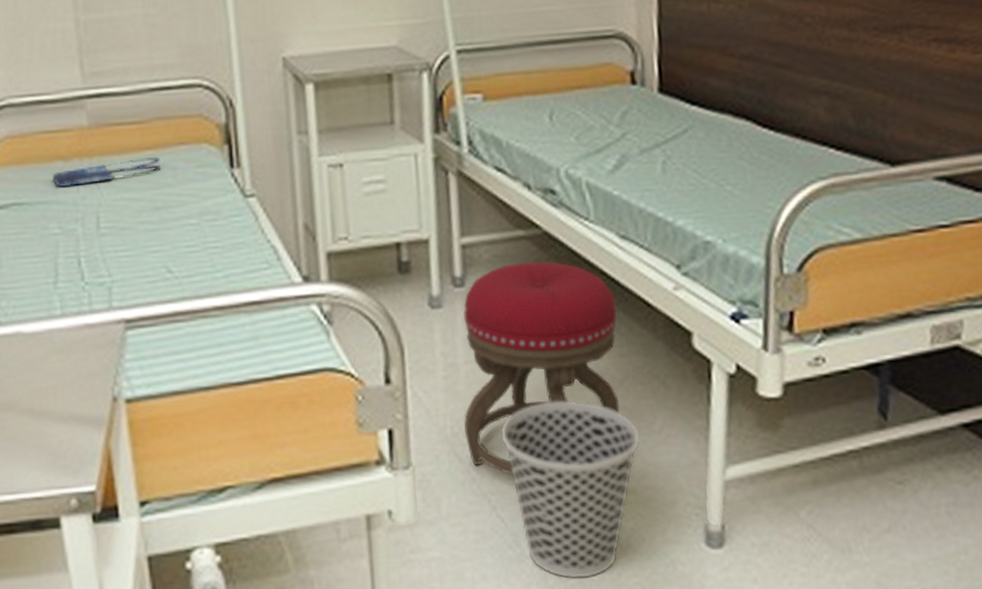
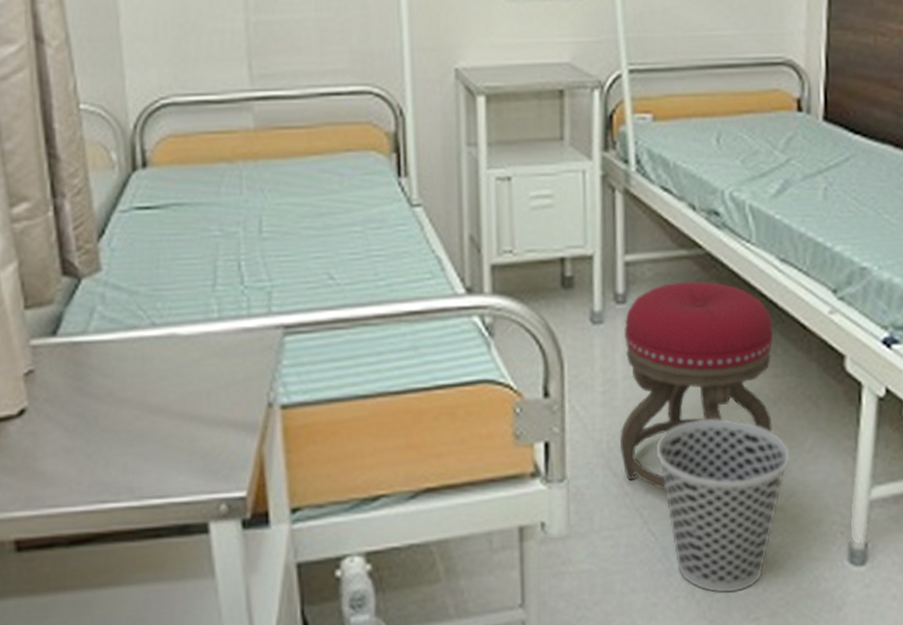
shopping bag: present [53,156,161,187] -> none [215,162,328,189]

